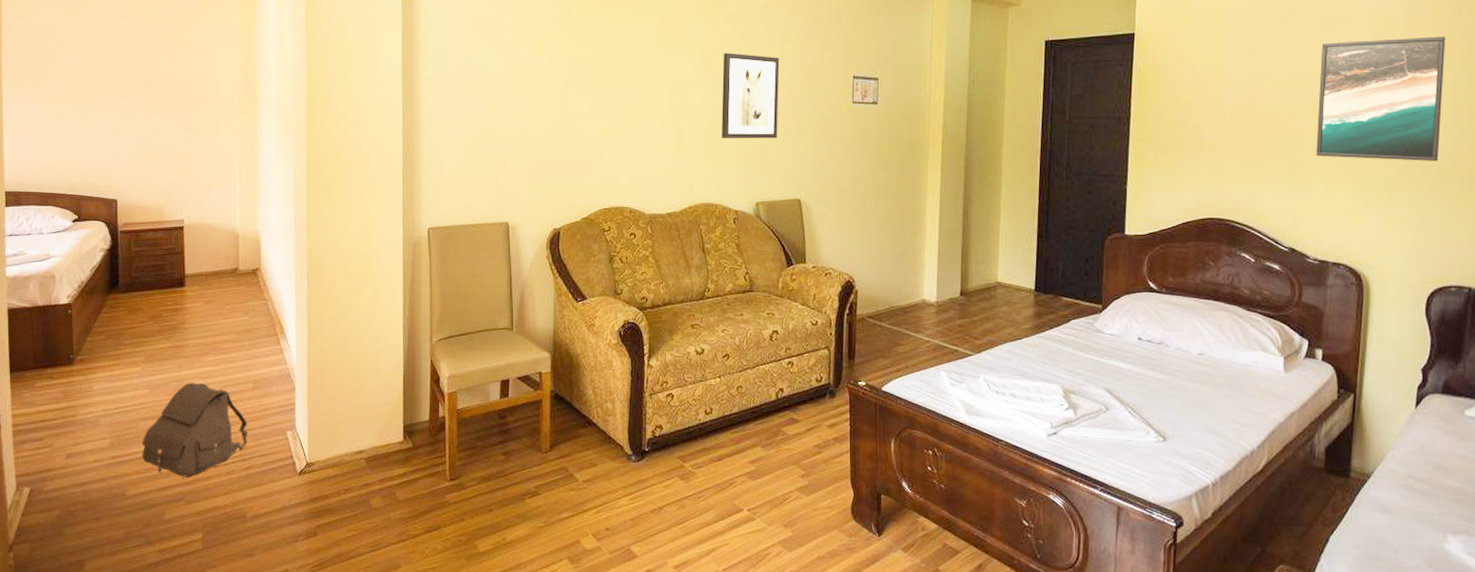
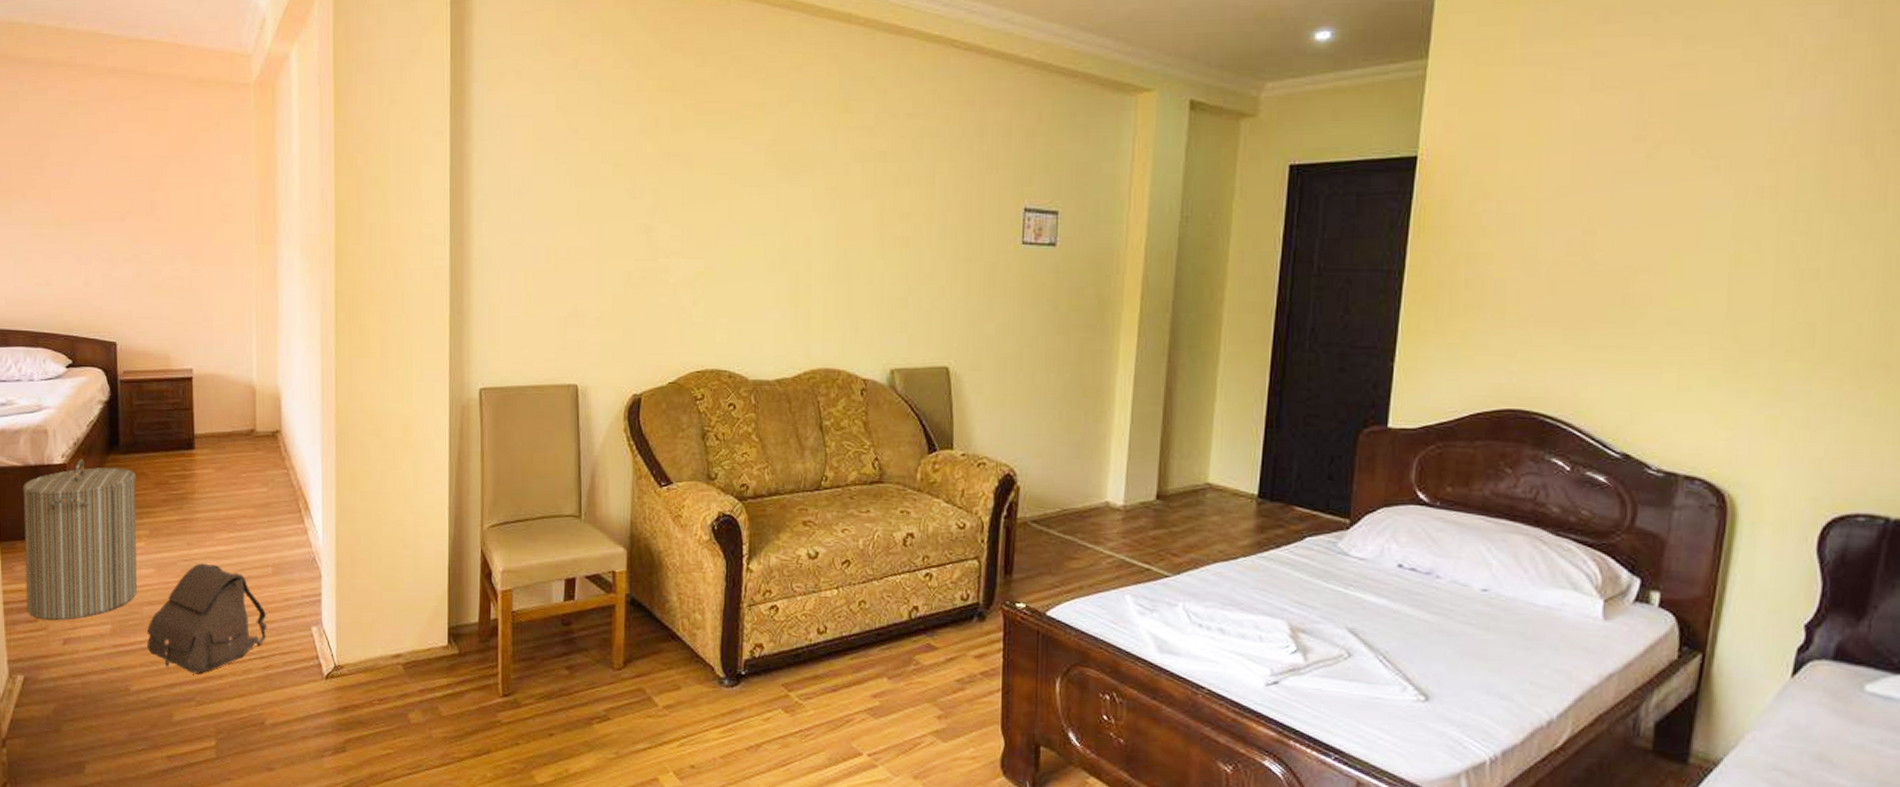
laundry hamper: none [31,299,134,439] -> present [22,459,137,621]
wall art: present [721,52,780,139] -> none [849,175,928,288]
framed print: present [1316,36,1446,162] -> none [1671,166,1880,343]

